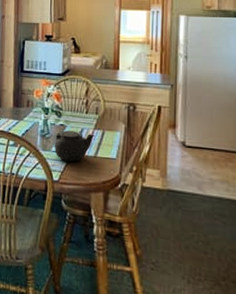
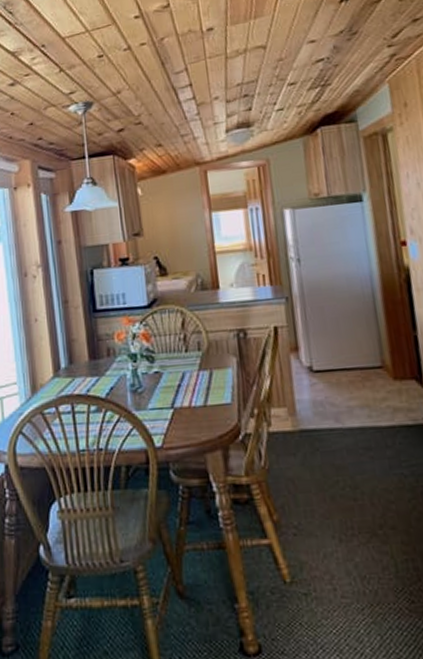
teapot: present [54,130,95,162] -> none [150,376,201,419]

